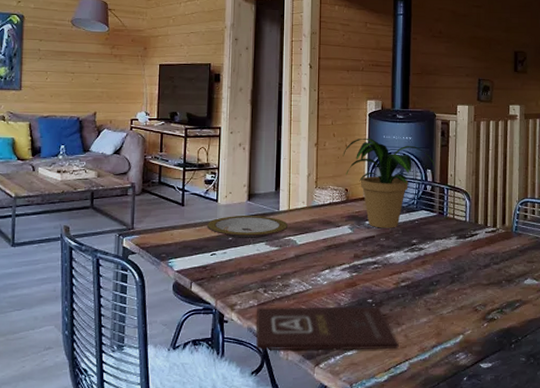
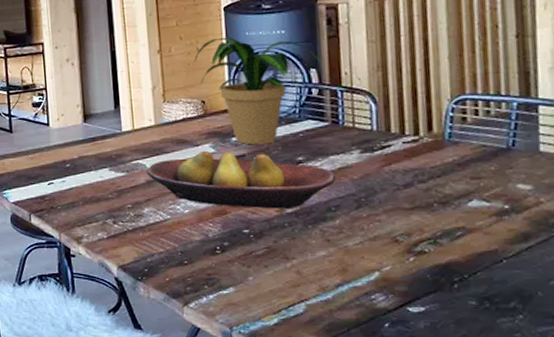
plate: present [206,216,289,239] -> none [39,138,135,165]
book: present [256,306,400,351] -> none [107,238,291,289]
fruit bowl: none [296,231,439,282] -> present [146,150,337,209]

